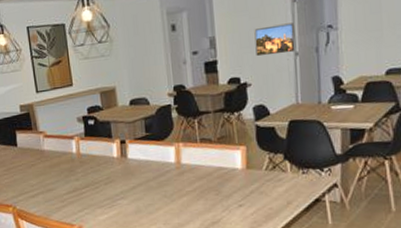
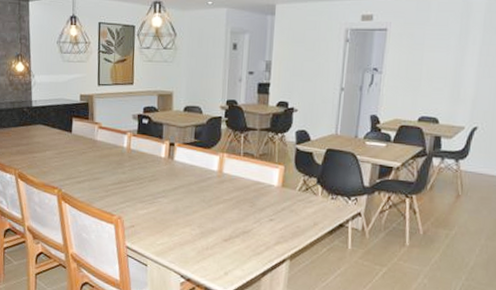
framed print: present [254,22,295,56] -> none [306,59,344,87]

